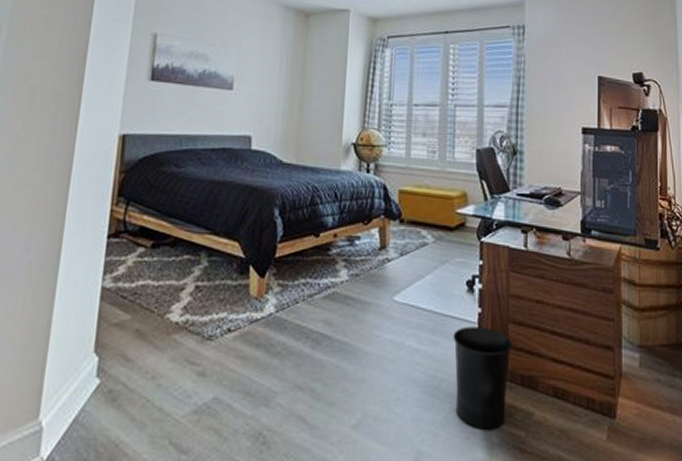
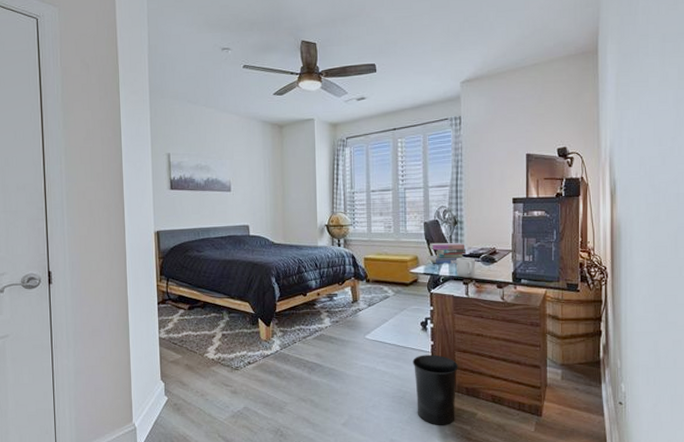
books: none [476,176,527,205] -> present [425,242,467,264]
mug: none [514,197,538,225] -> present [456,257,476,278]

